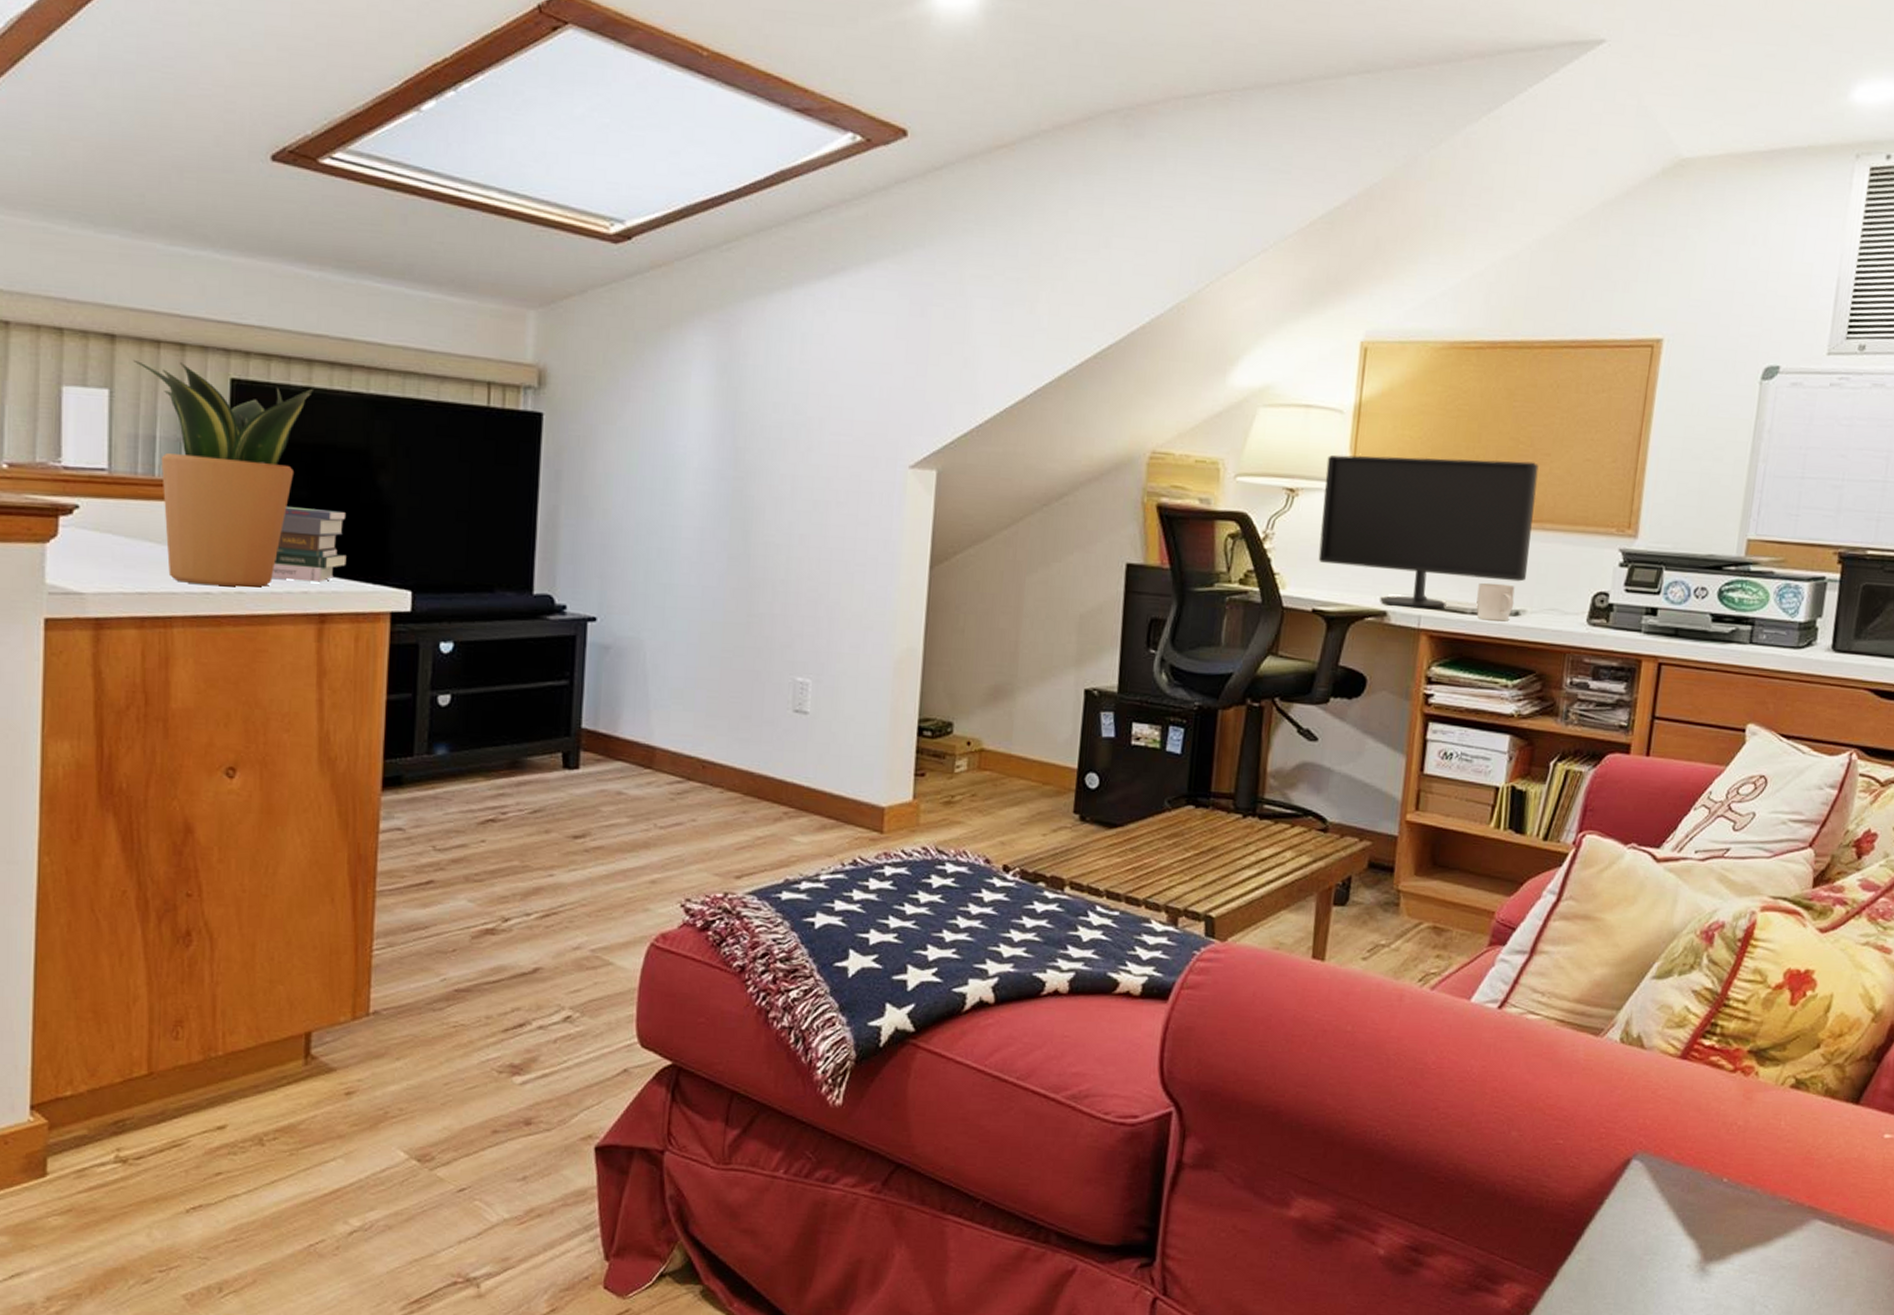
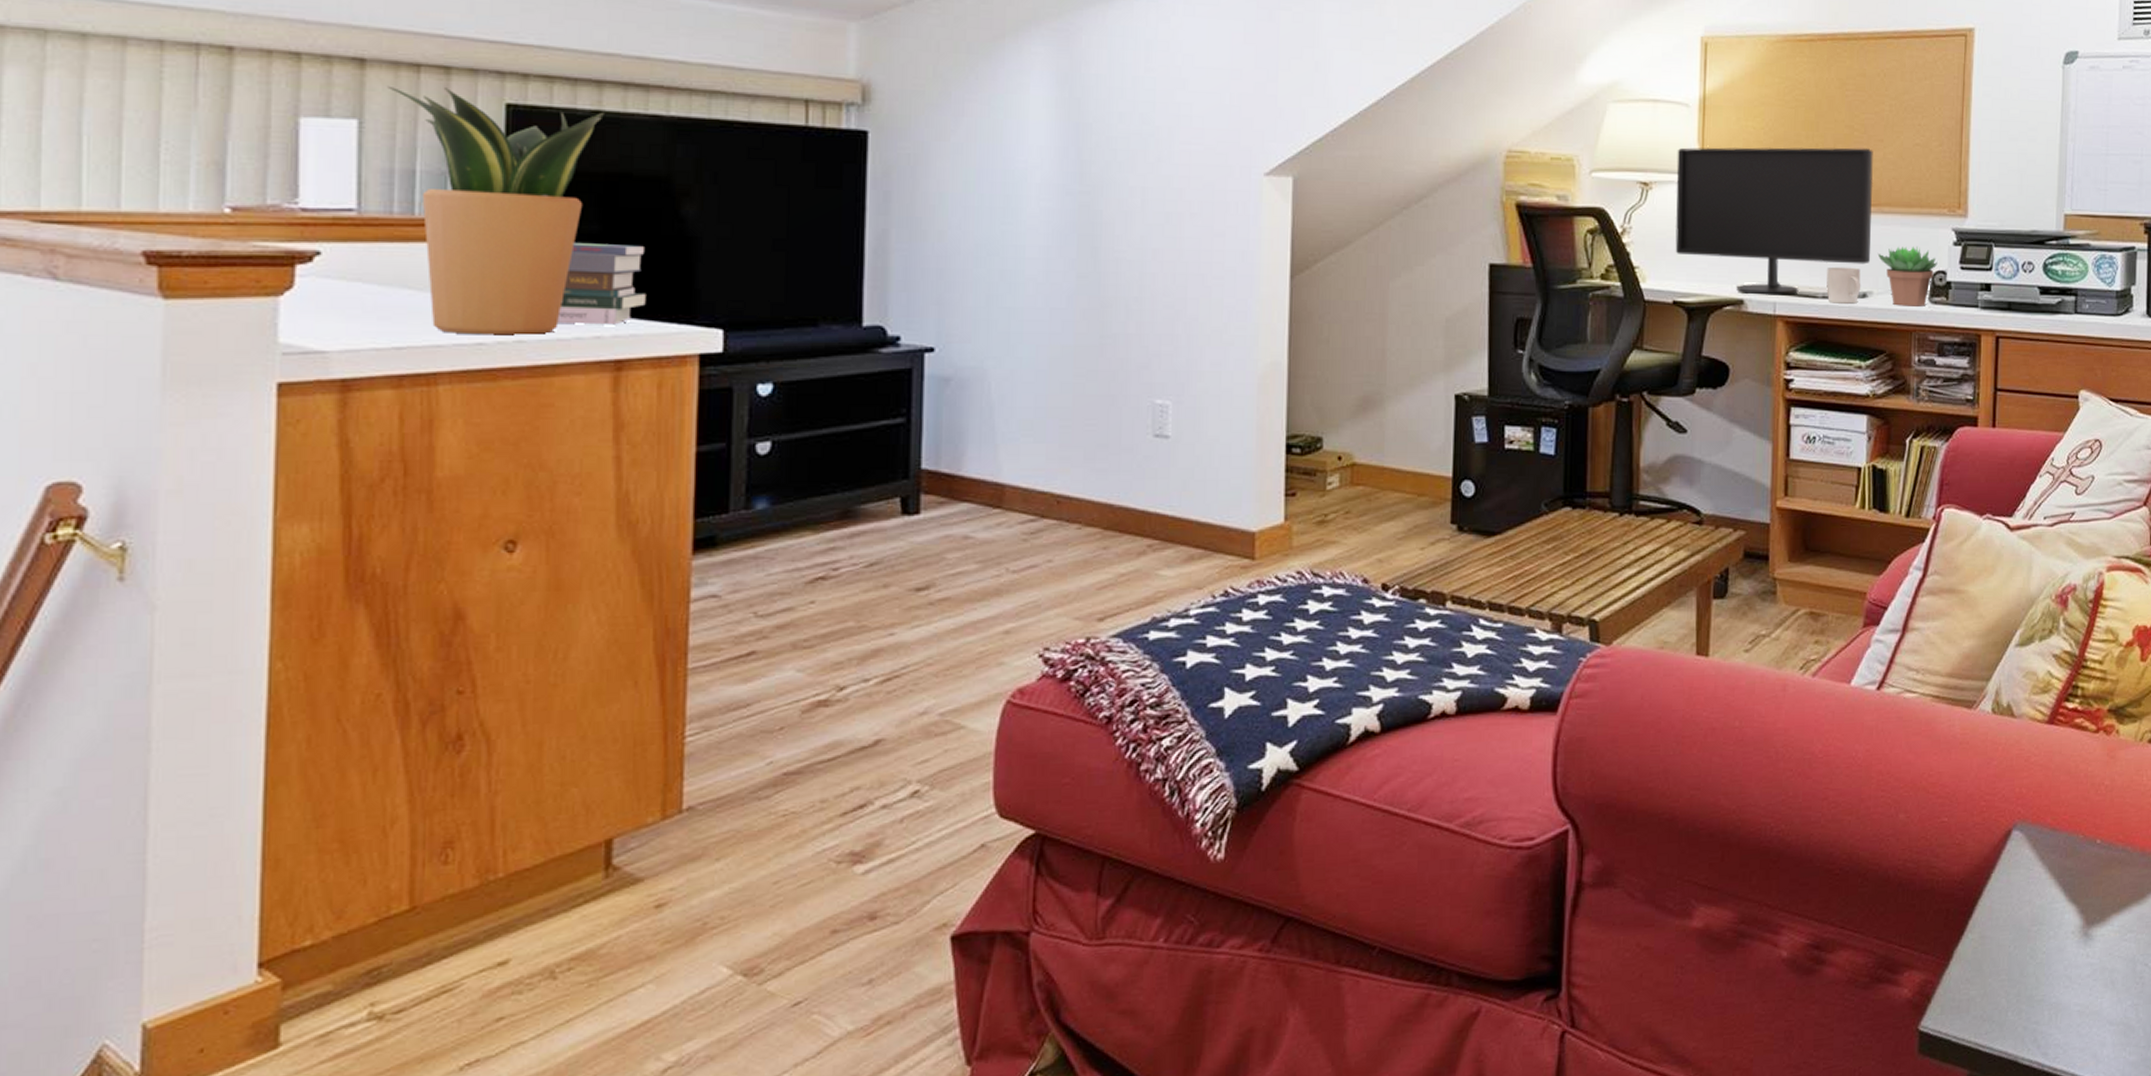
succulent plant: none [1534,565,1601,628] -> present [1877,246,1938,307]

